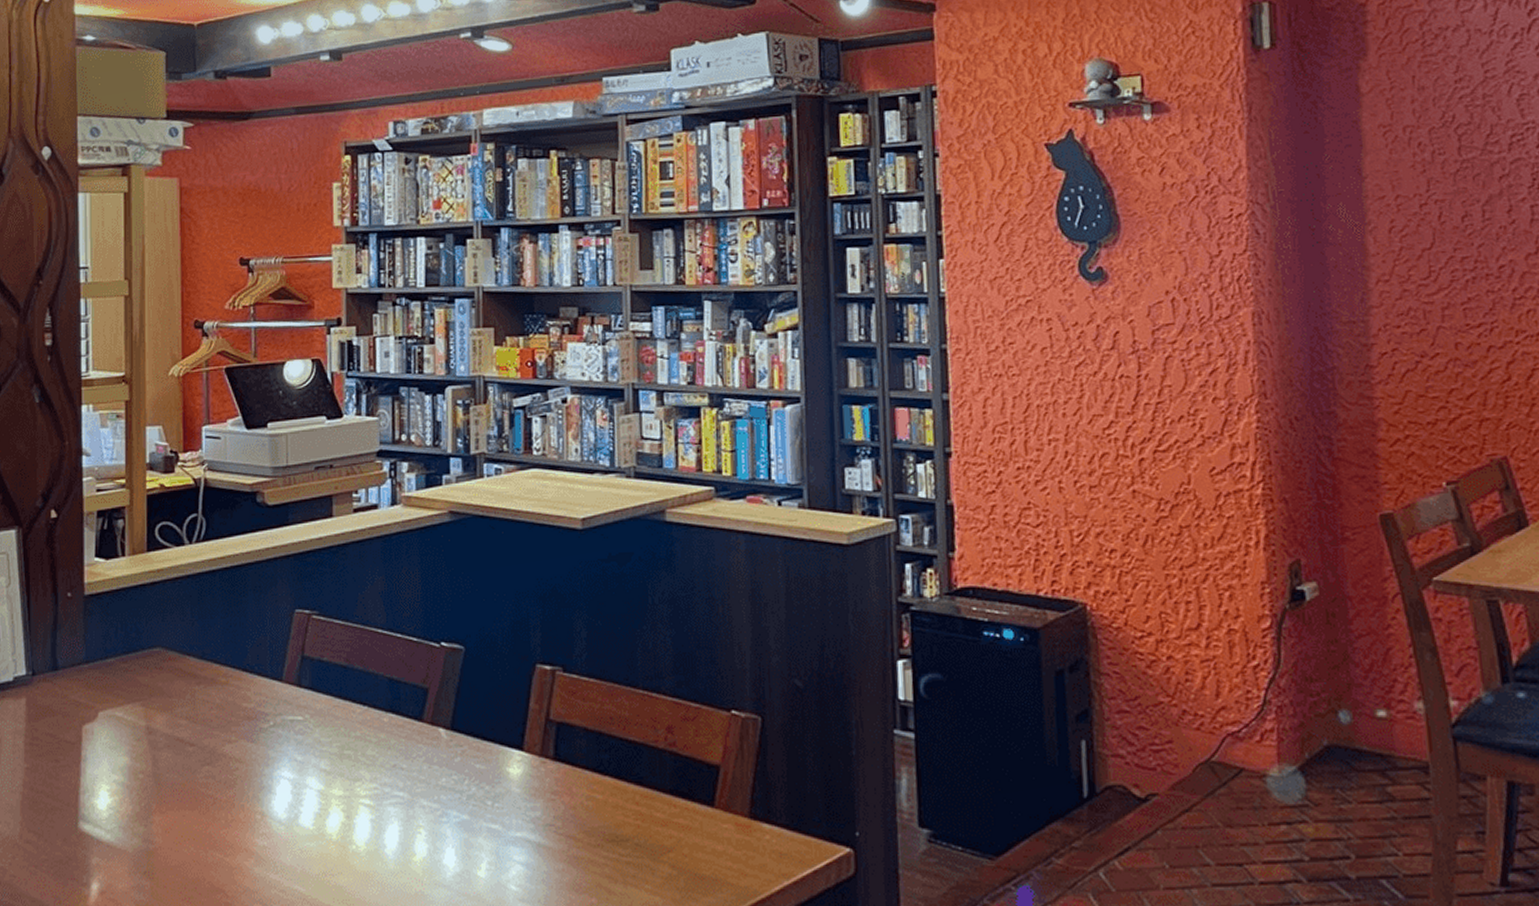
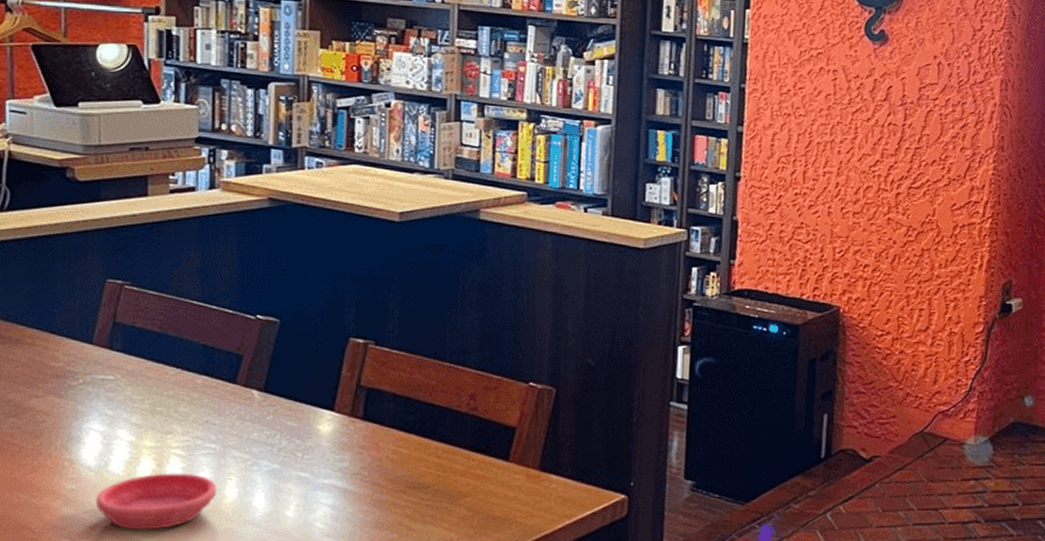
saucer: none [287,826,407,894] -> present [96,473,217,530]

